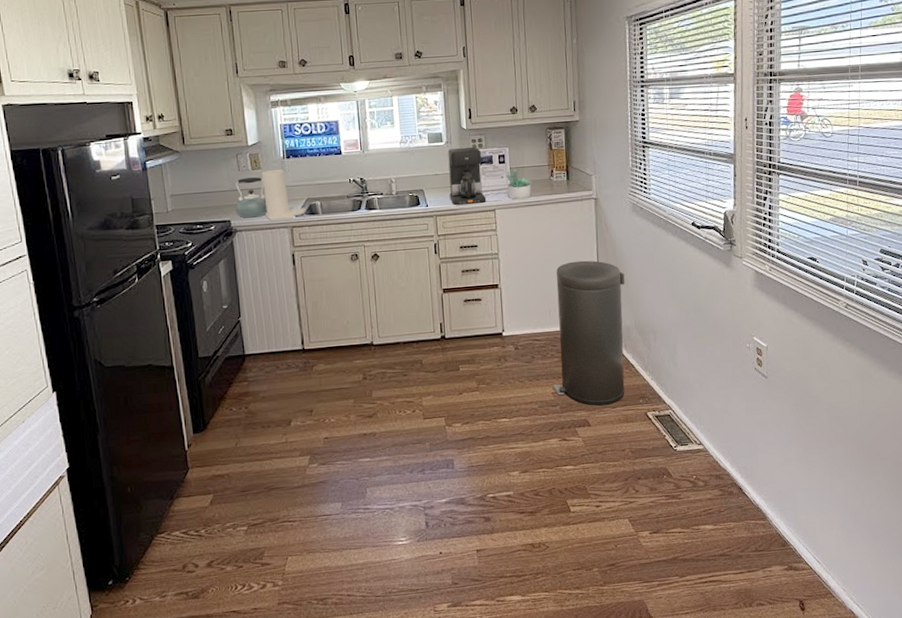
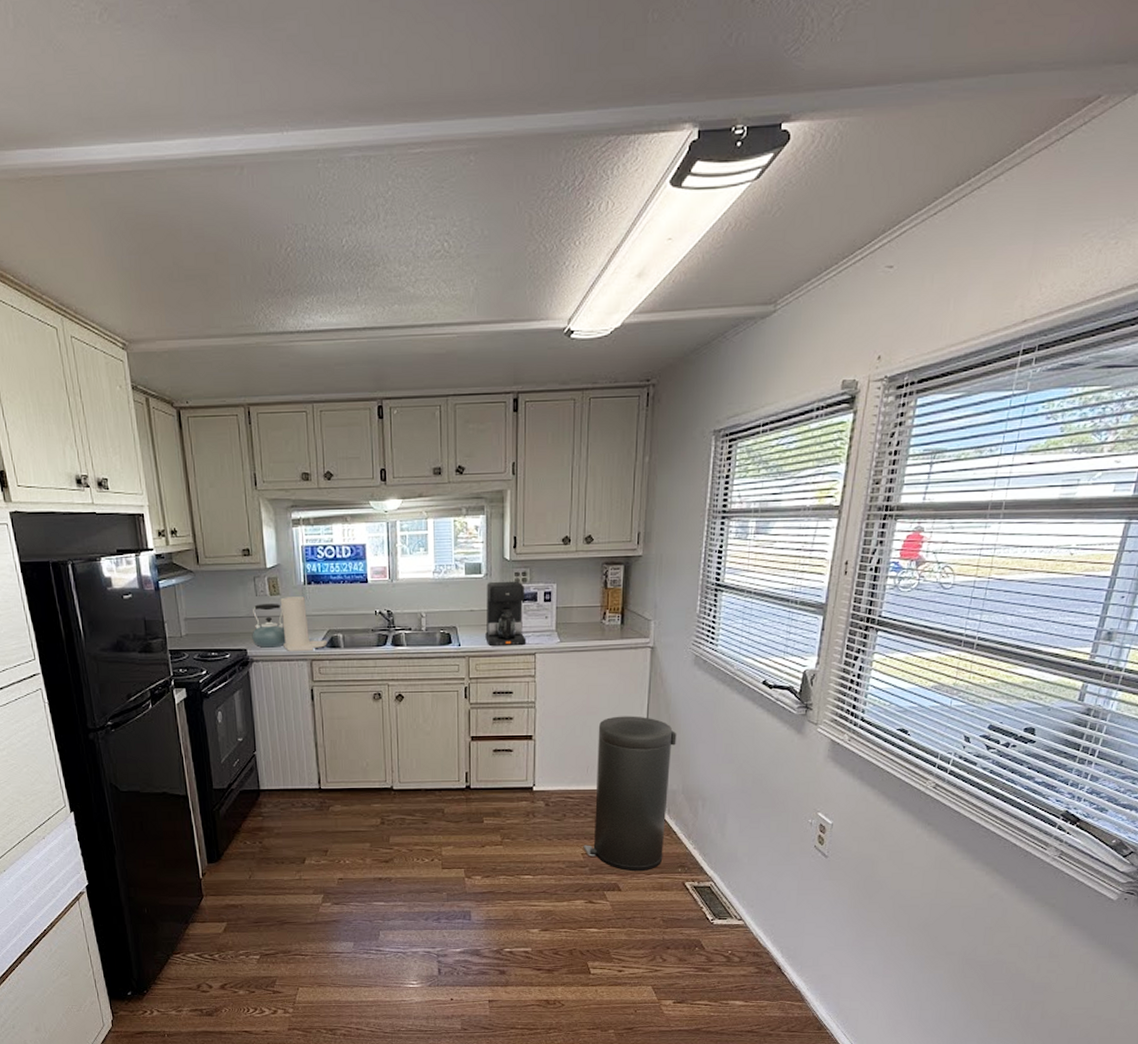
succulent plant: present [506,168,533,200] -> none [551,608,581,644]

